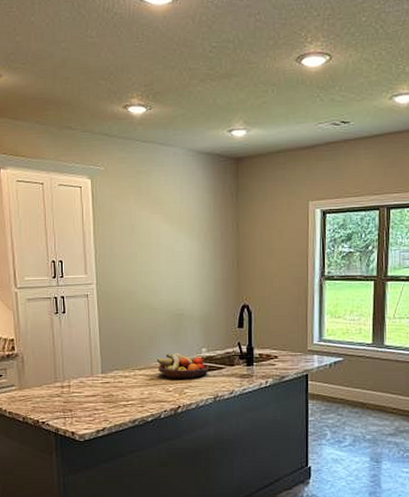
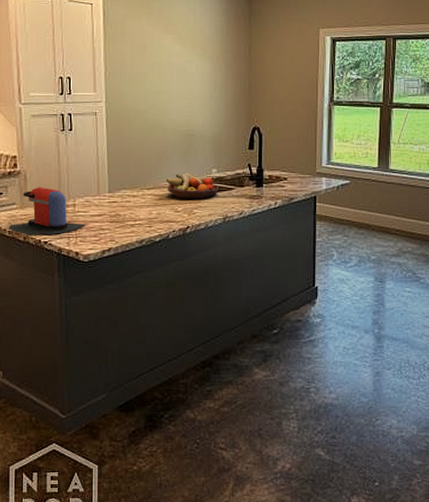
coffee maker: none [9,369,81,416] -> present [9,187,86,235]

